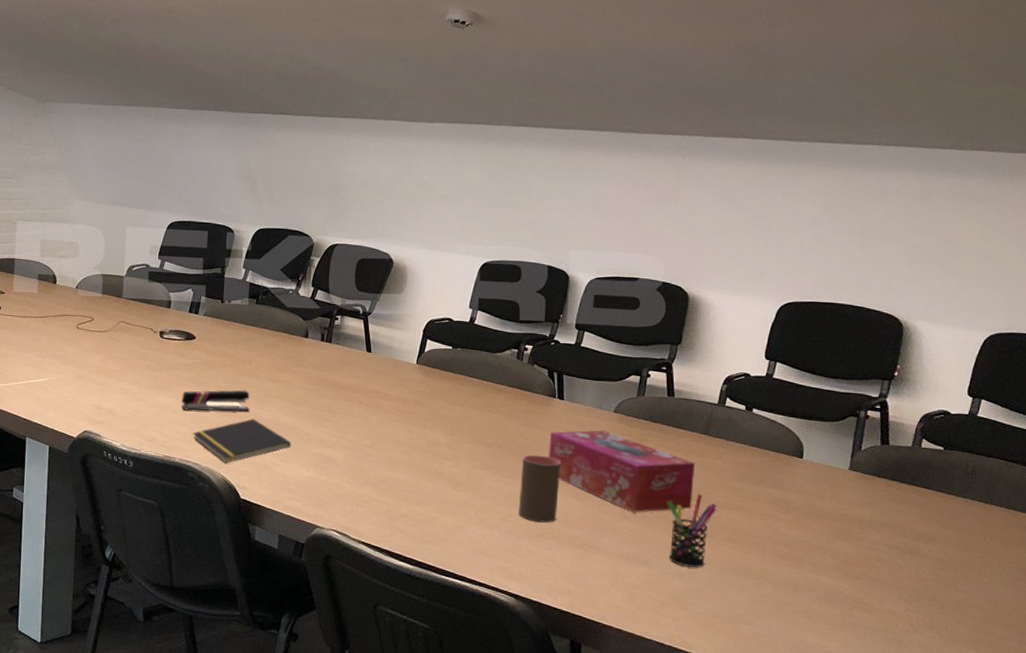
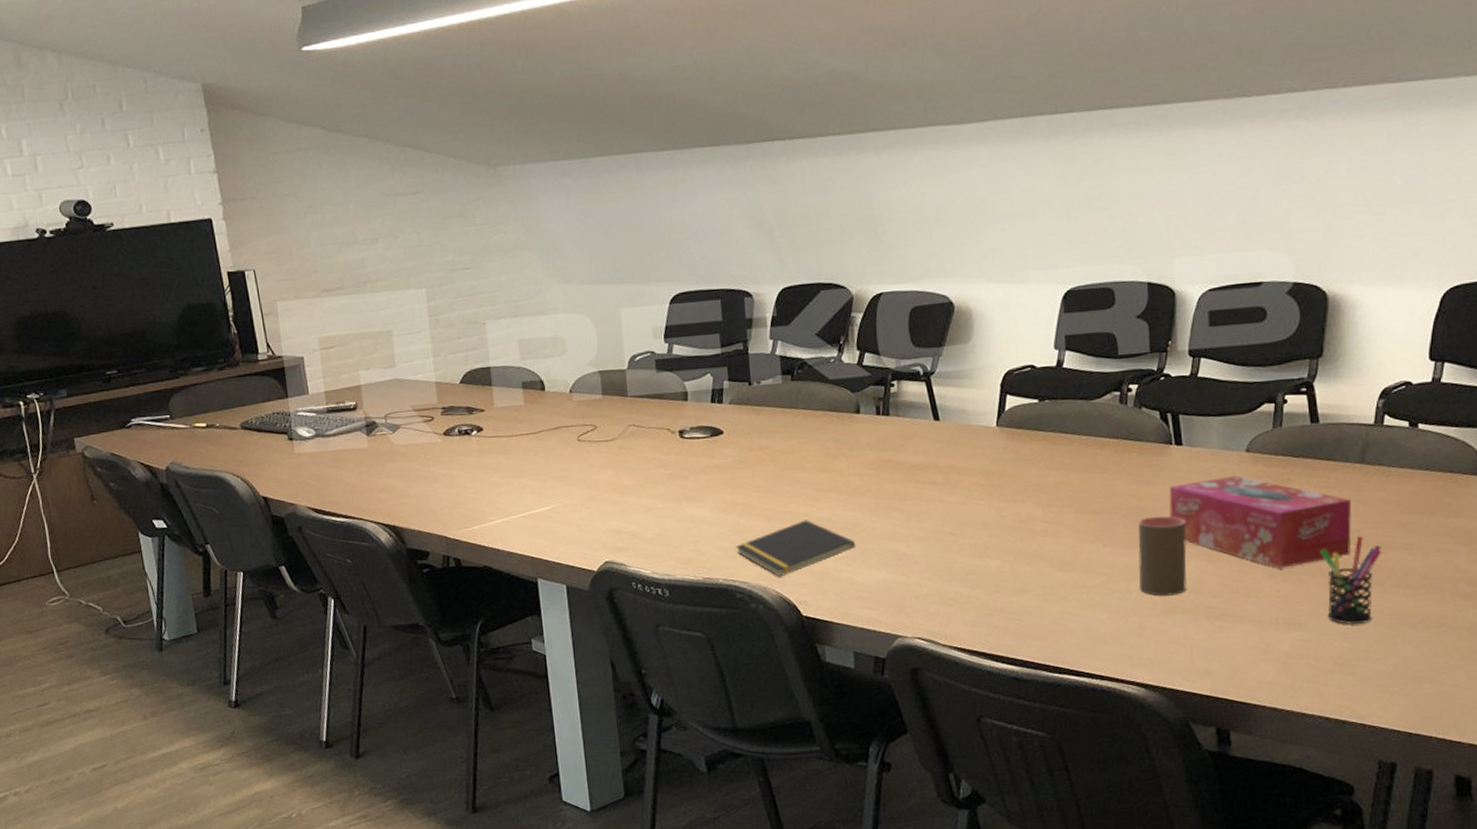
stapler: present [181,390,250,412] -> none [716,487,800,521]

